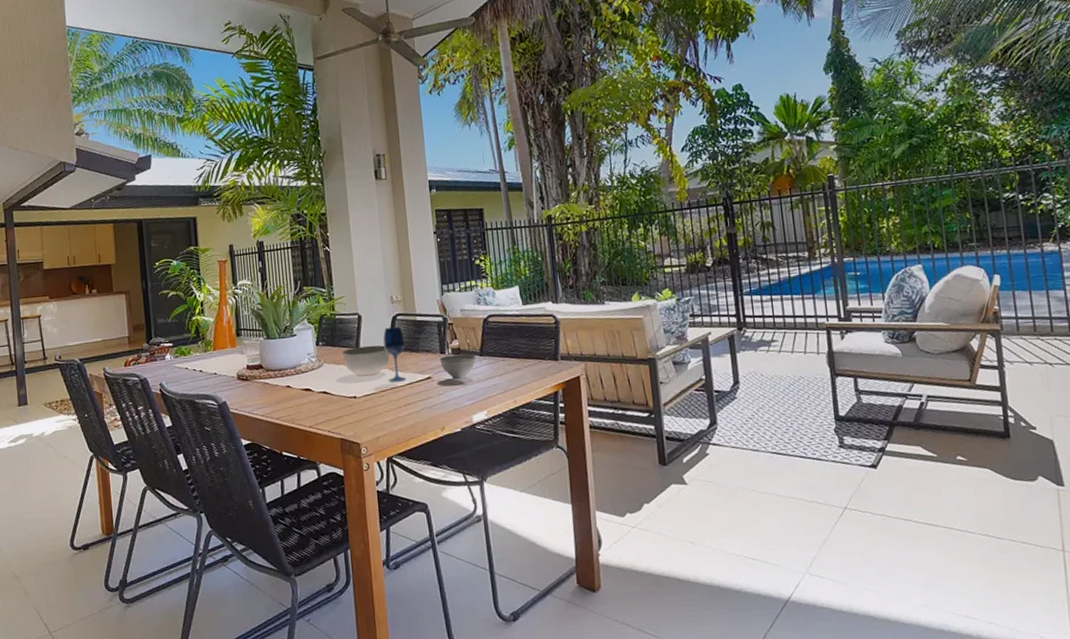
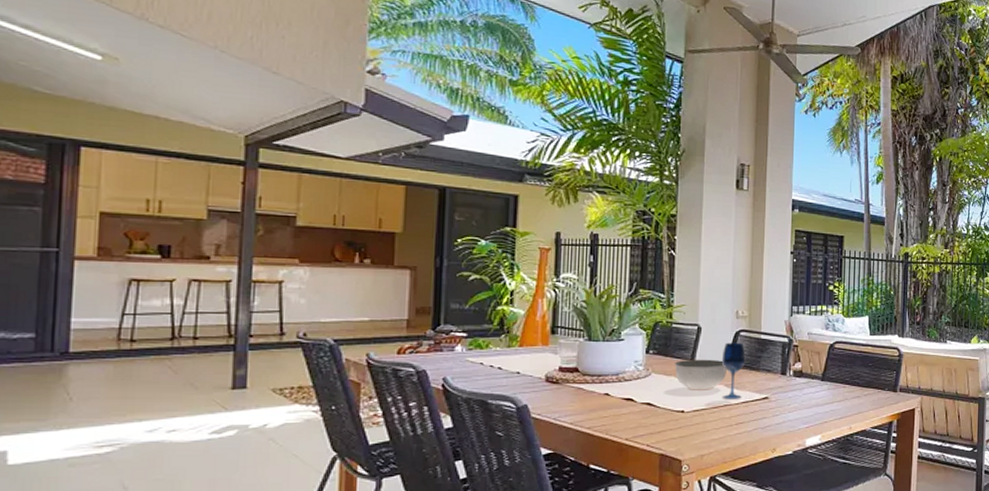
bowl: present [440,354,476,380] -> none [780,377,818,403]

